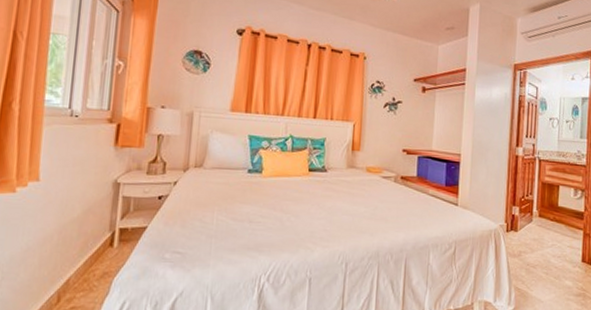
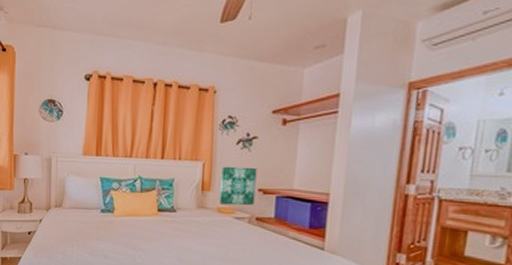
wall art: none [369,127,402,166] -> present [220,166,257,206]

